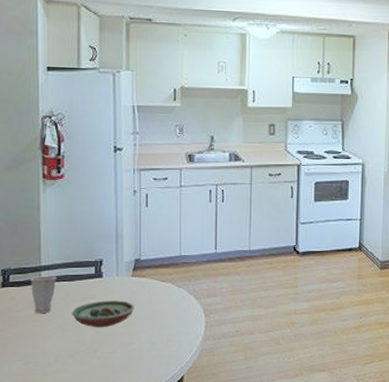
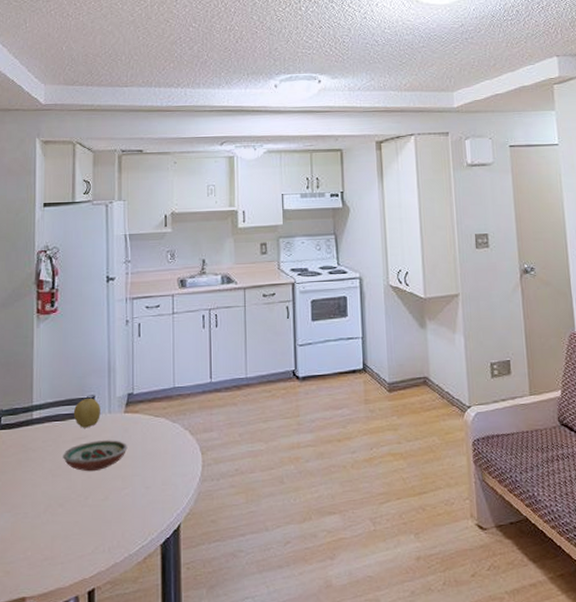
cup: present [30,276,57,313] -> none [21,416,48,457]
fruit: none [81,261,108,289] -> present [73,397,100,428]

